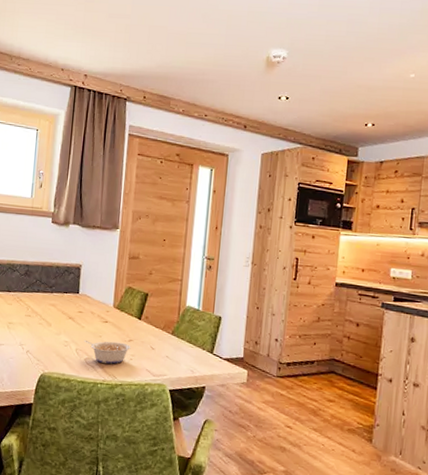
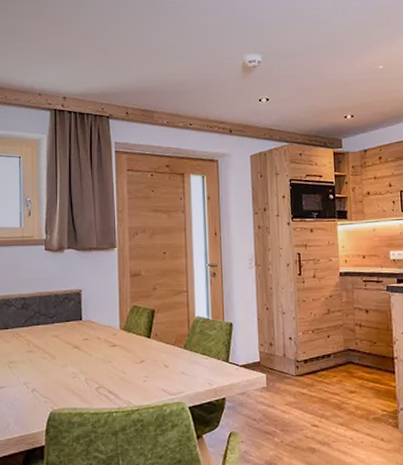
legume: present [84,339,131,364] -> none [93,365,144,390]

